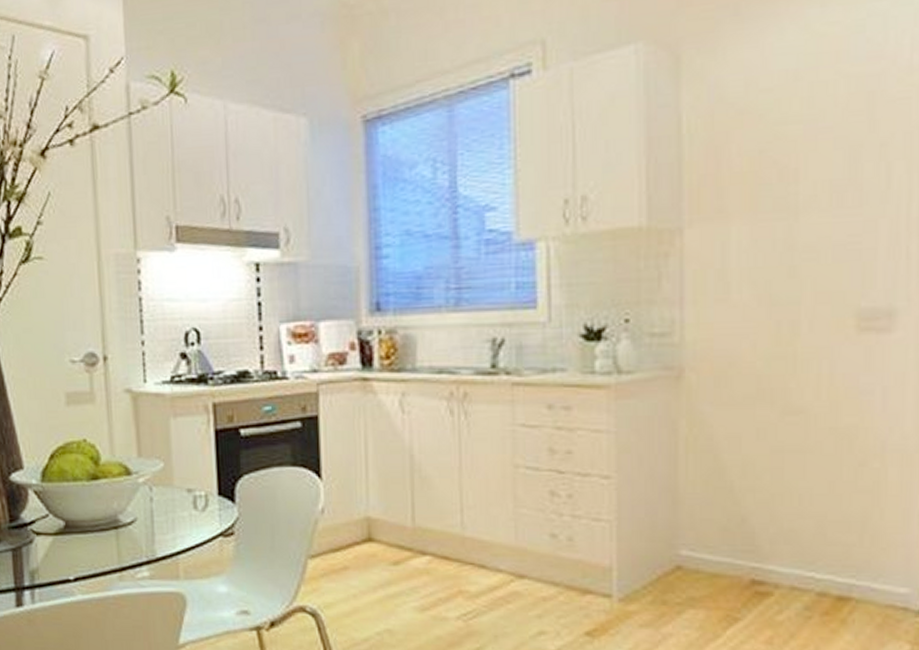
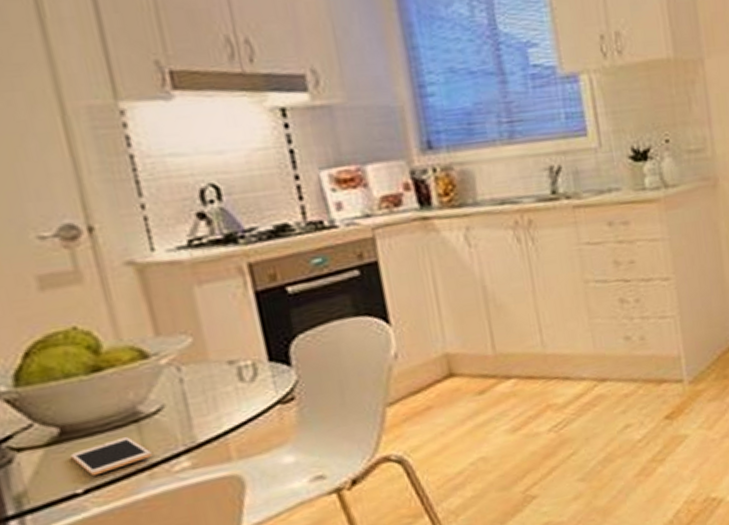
cell phone: none [69,540,123,568] -> present [70,437,152,476]

